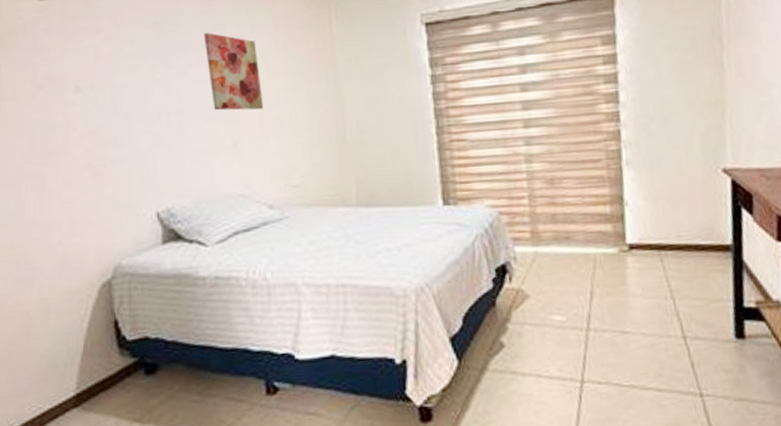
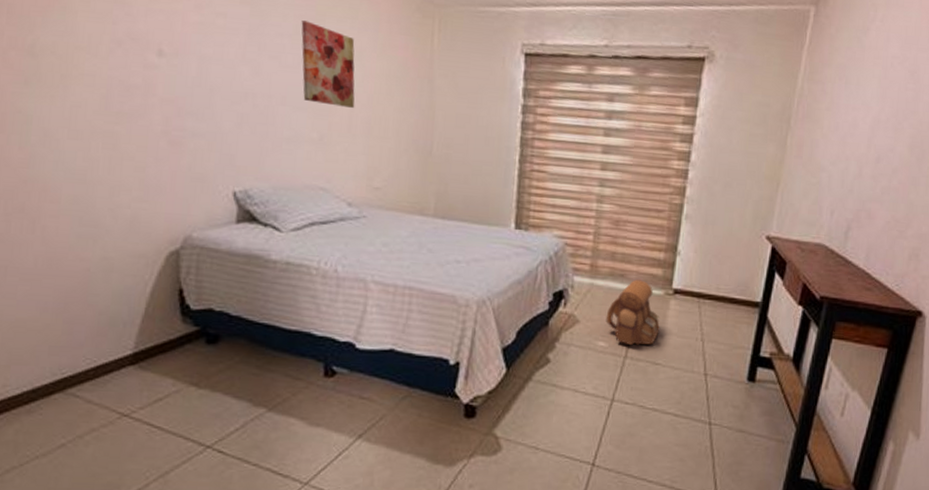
backpack: none [557,240,621,316] -> present [605,279,660,346]

